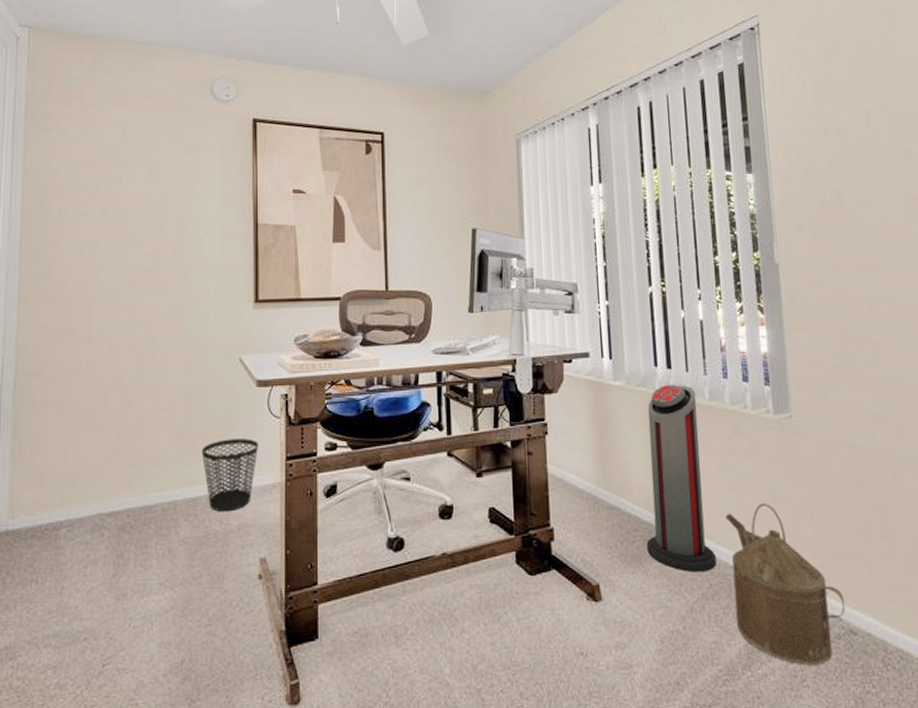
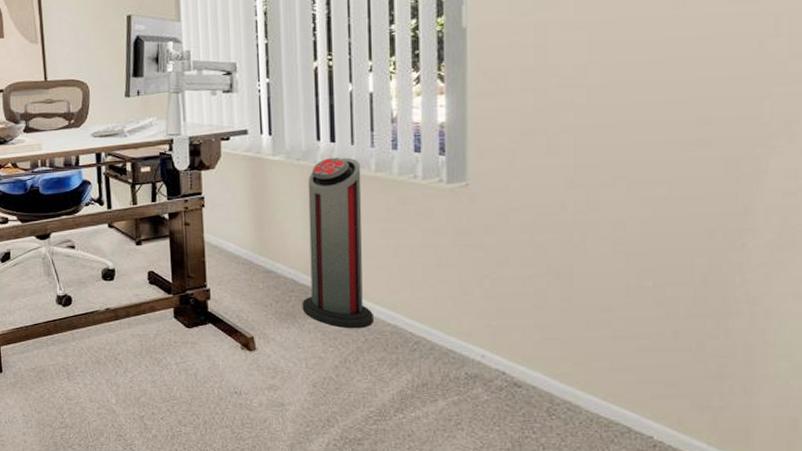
watering can: present [725,504,846,665] -> none [386,268,510,412]

